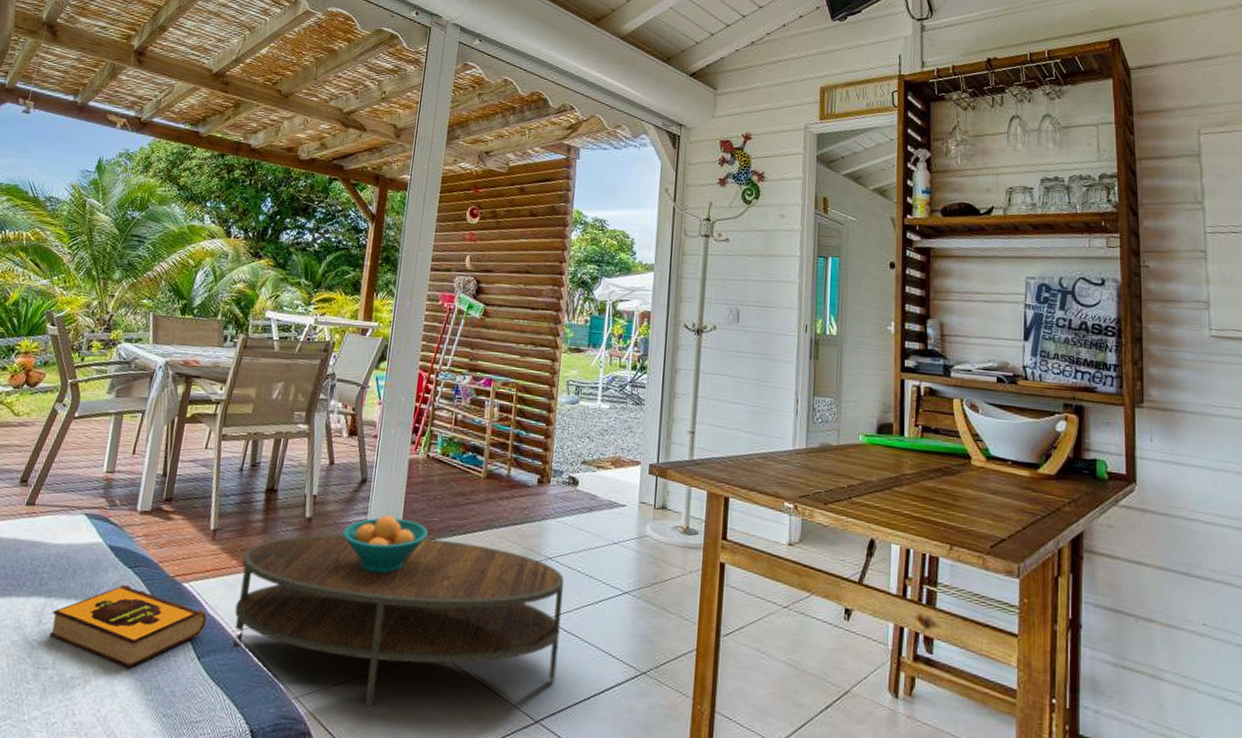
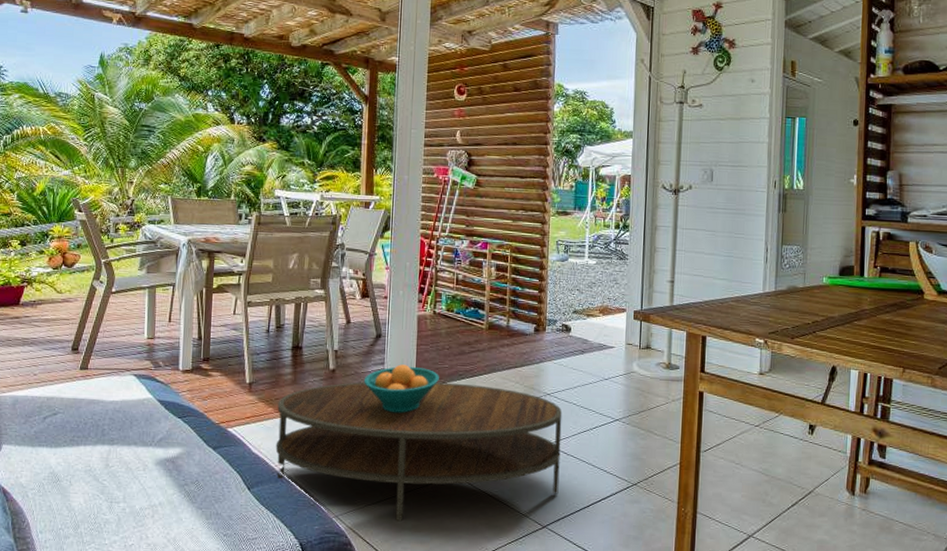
hardback book: present [48,584,207,669] -> none [116,431,252,499]

